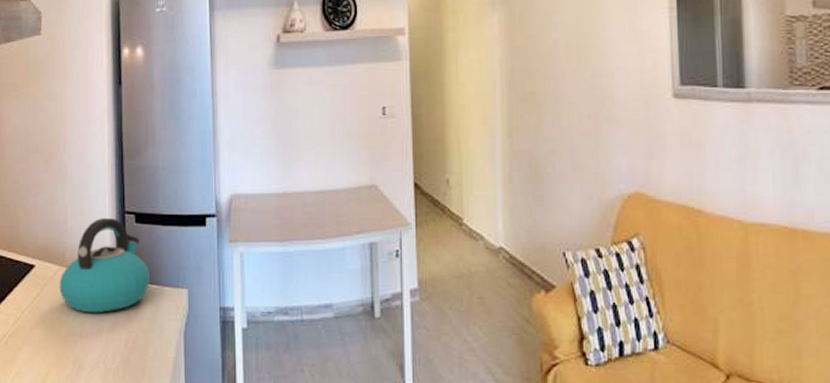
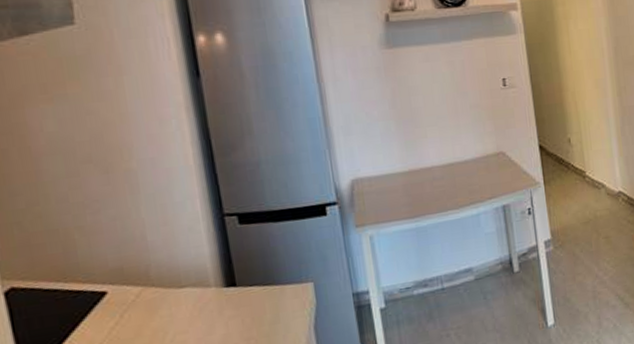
kettle: present [59,218,151,312] -> none [145,223,267,332]

